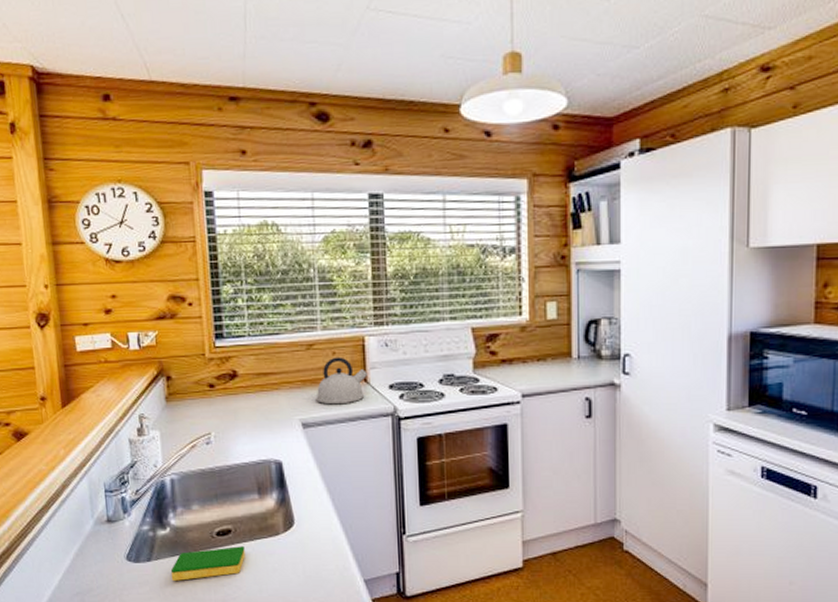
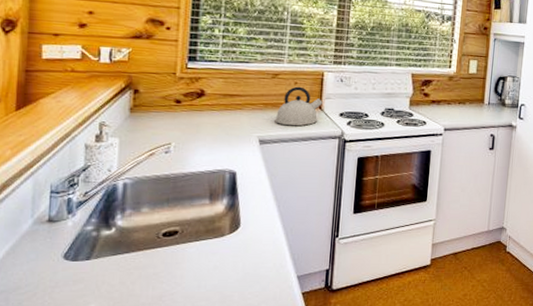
dish sponge: present [170,546,245,581] -> none [109,246,189,278]

